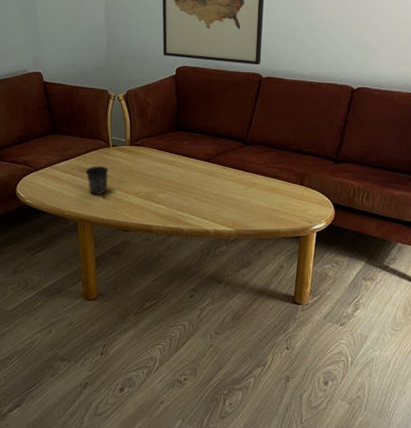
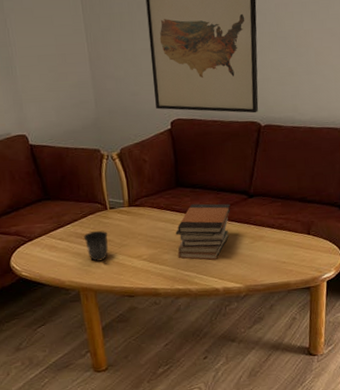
book stack: none [173,148,227,203] -> present [176,203,231,261]

